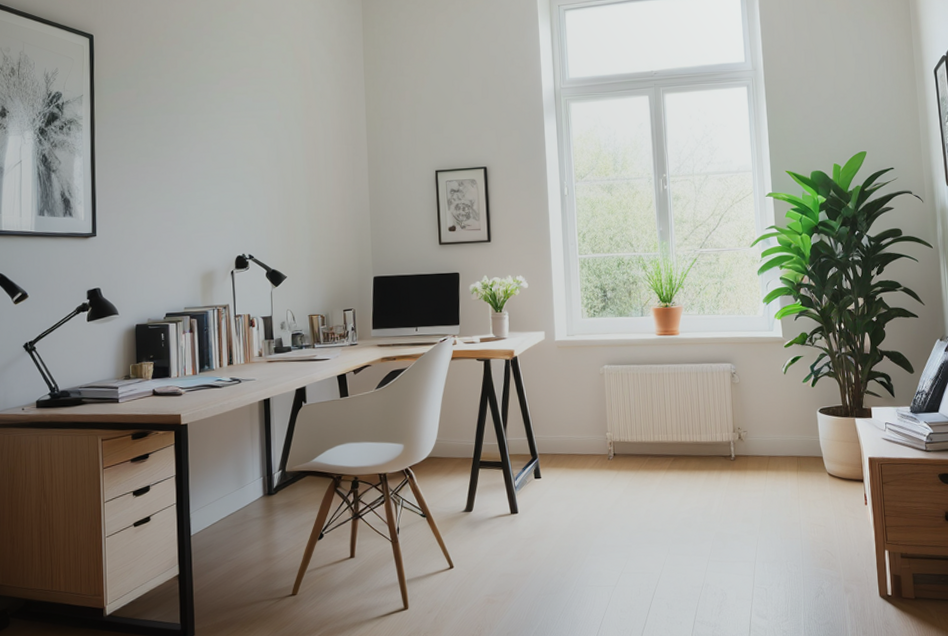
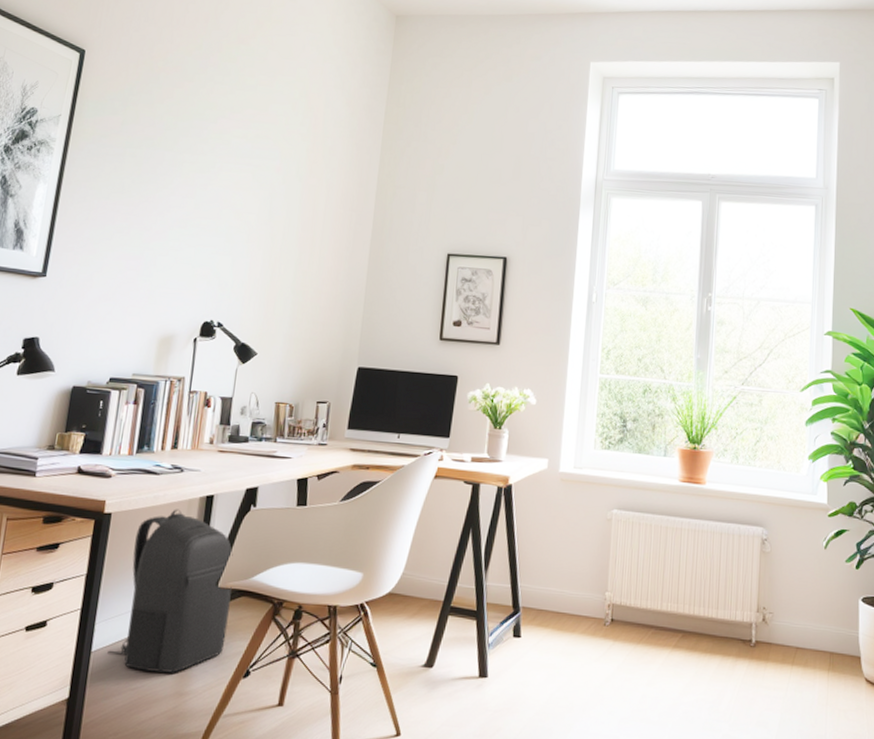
backpack: none [204,413,299,545] -> present [107,509,233,673]

